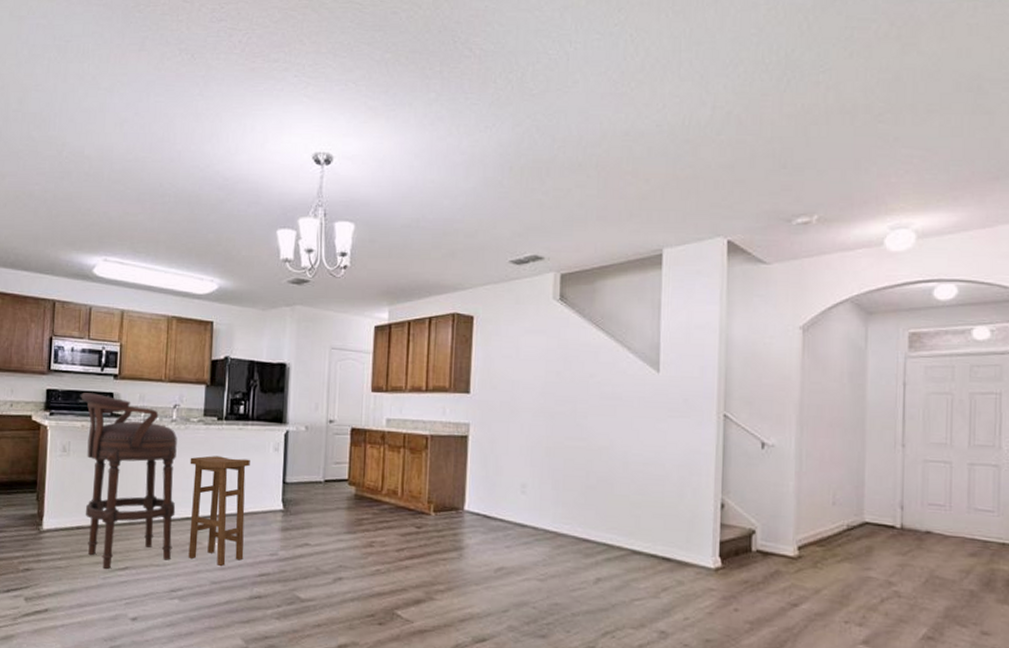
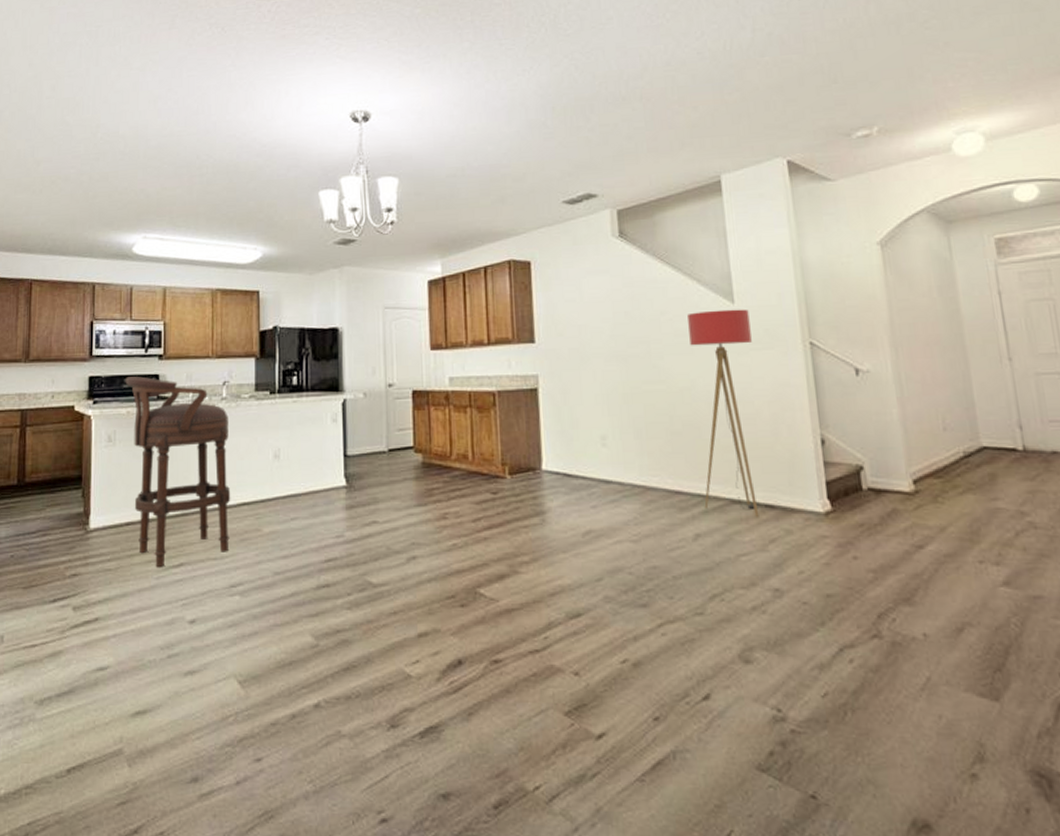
bar stool: present [188,455,250,566] -> none [243,433,307,554]
floor lamp: none [608,377,672,568] -> present [687,309,759,517]

